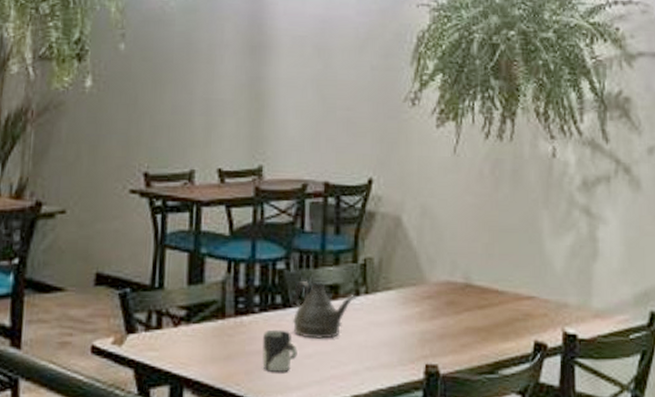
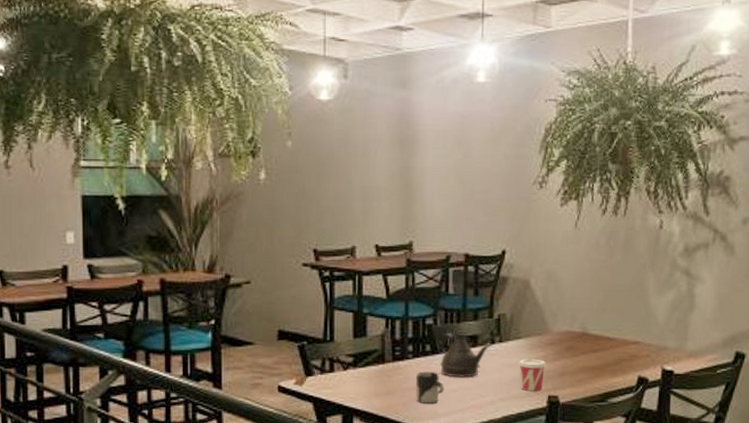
cup: none [388,315,423,357] -> present [518,358,547,390]

